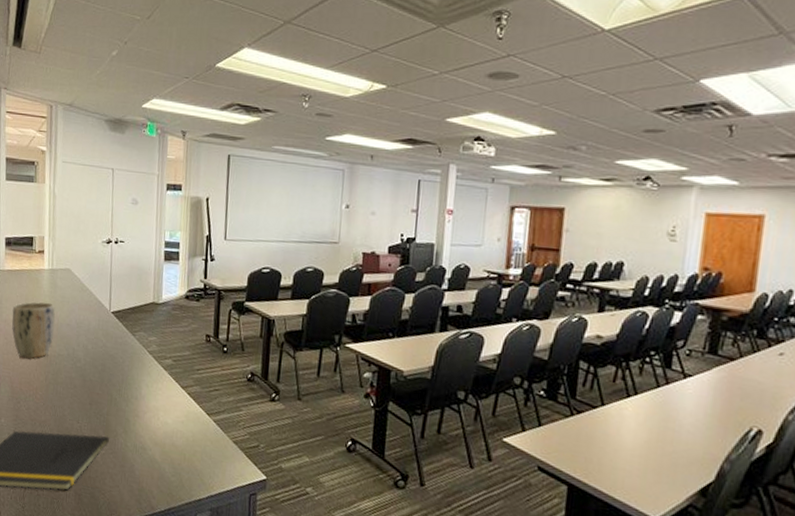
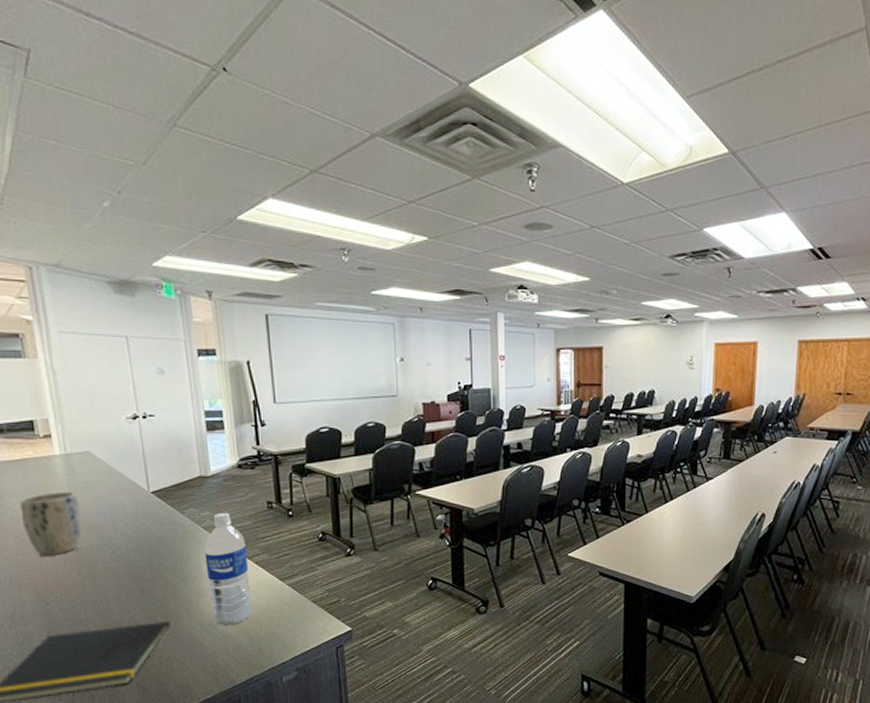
water bottle: none [145,339,183,452] -> present [204,512,251,626]

